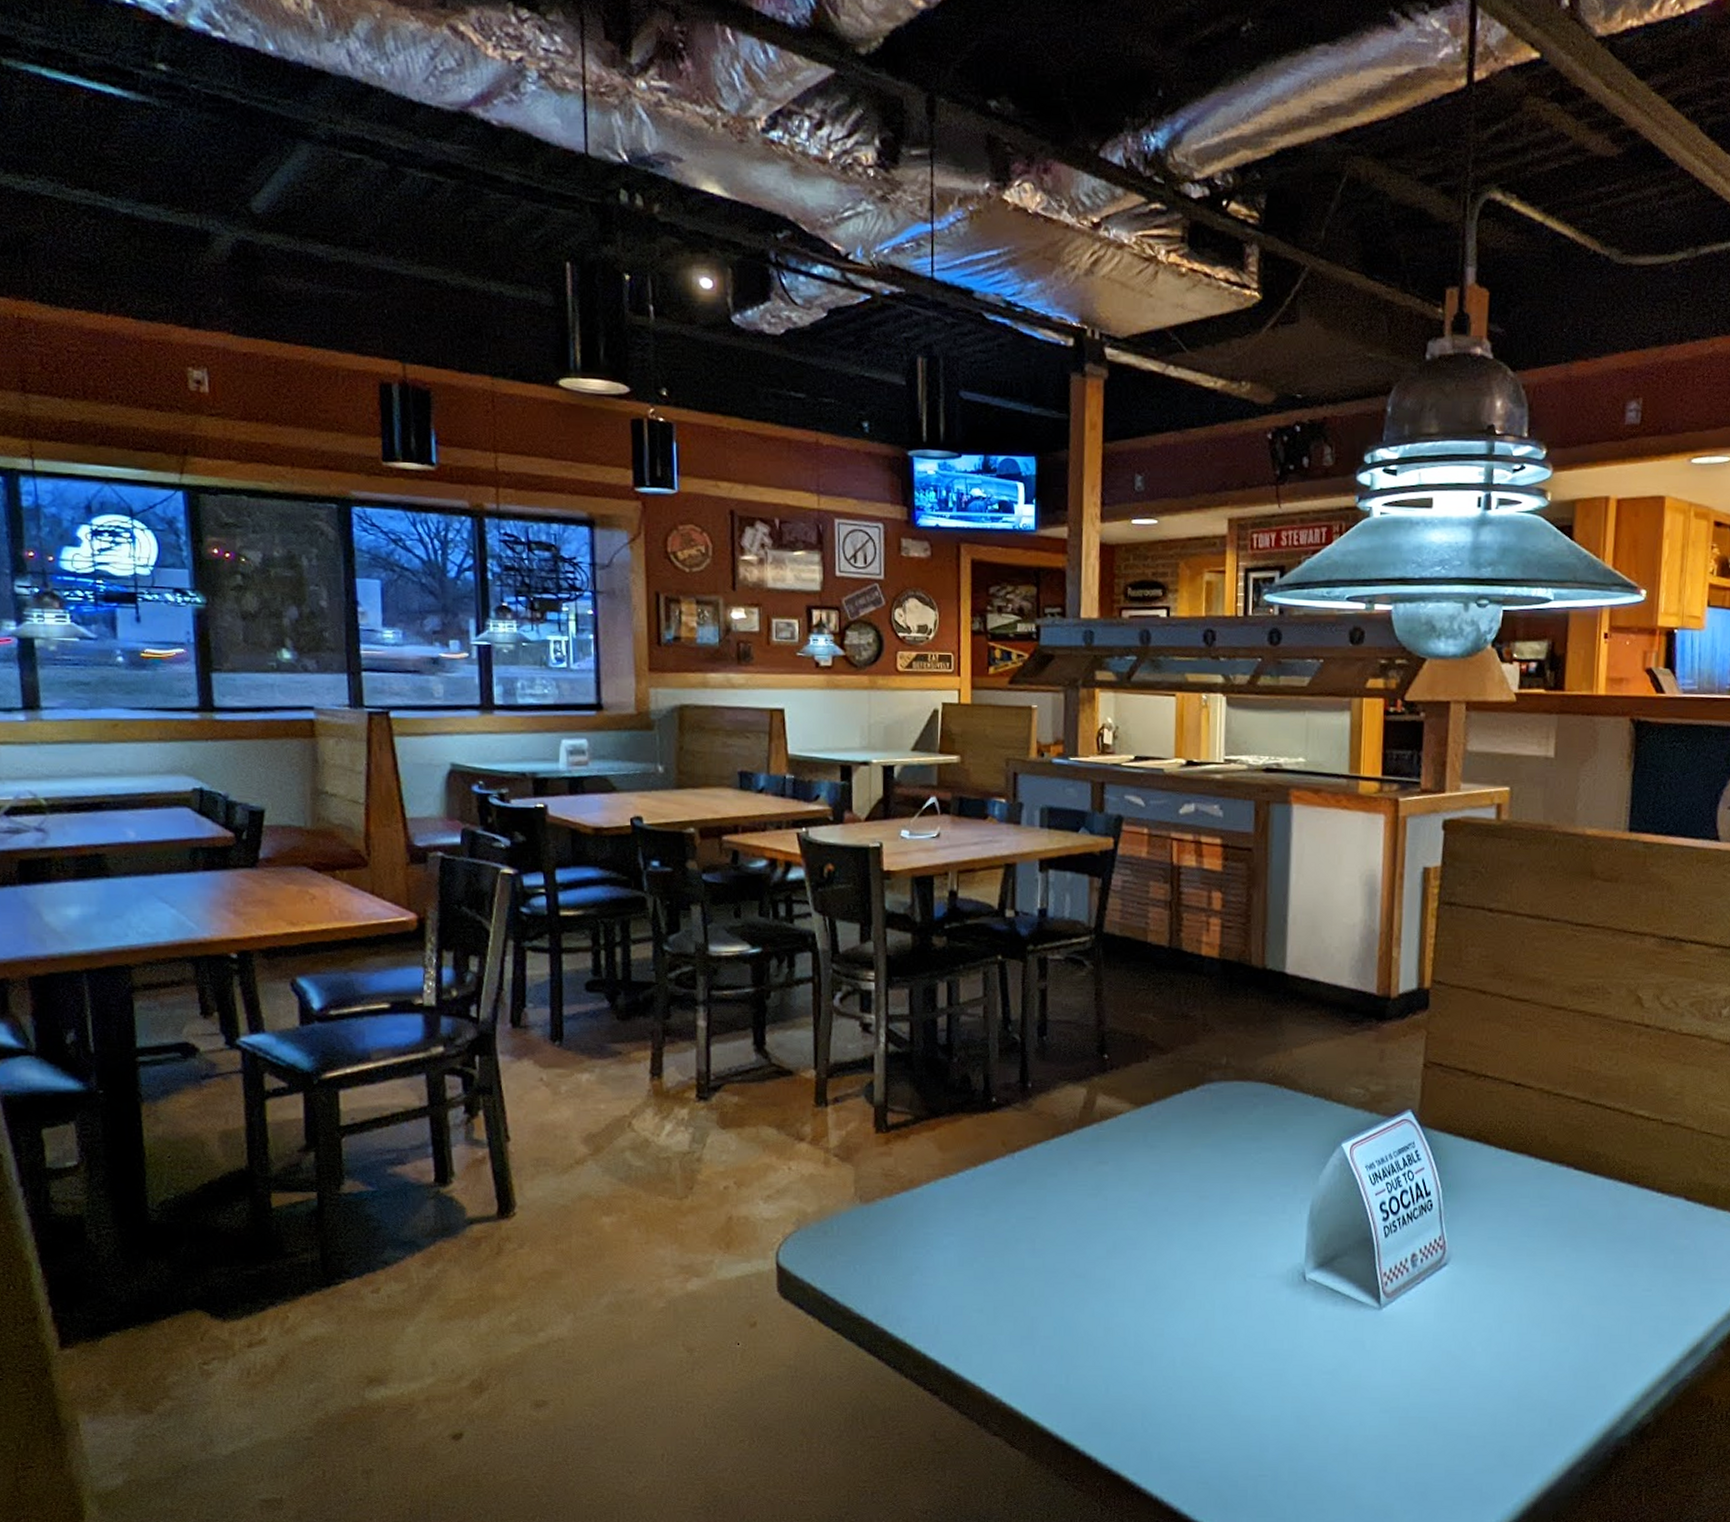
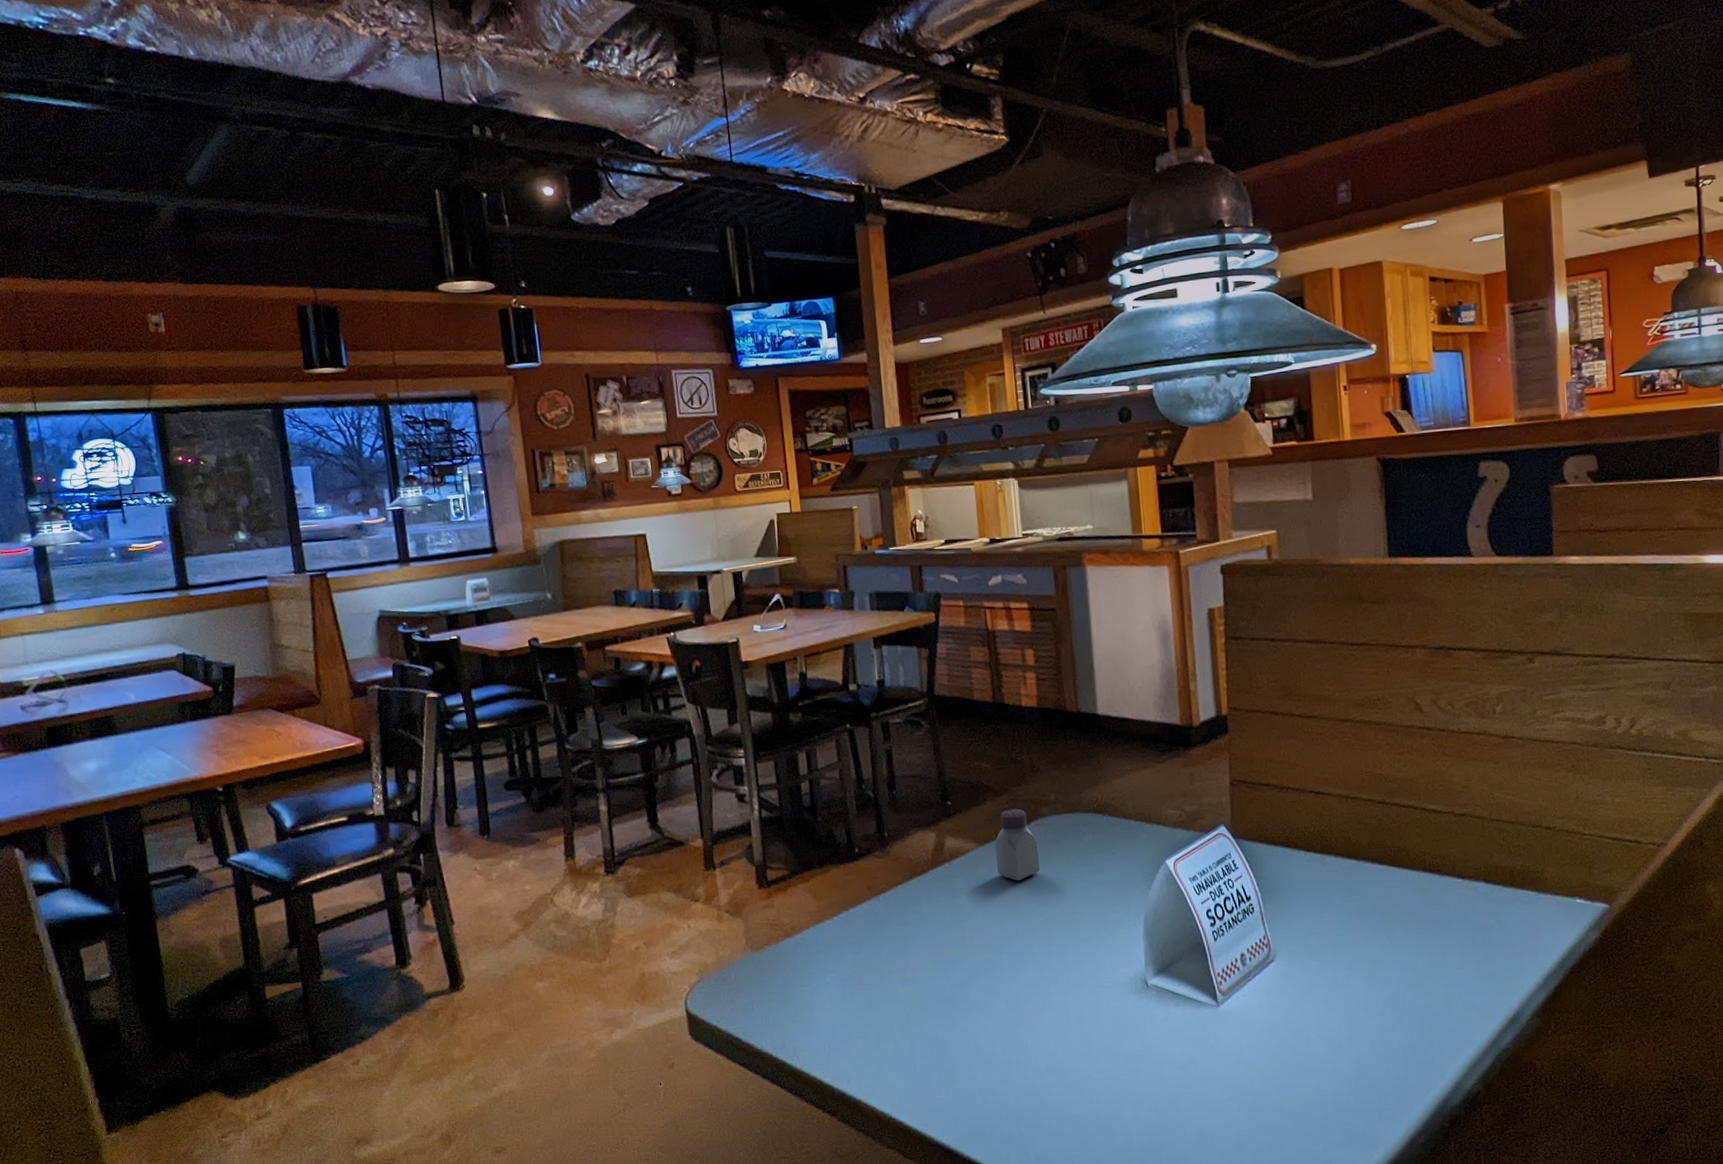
saltshaker: none [1152,1070,1201,1151] -> present [995,809,1040,881]

